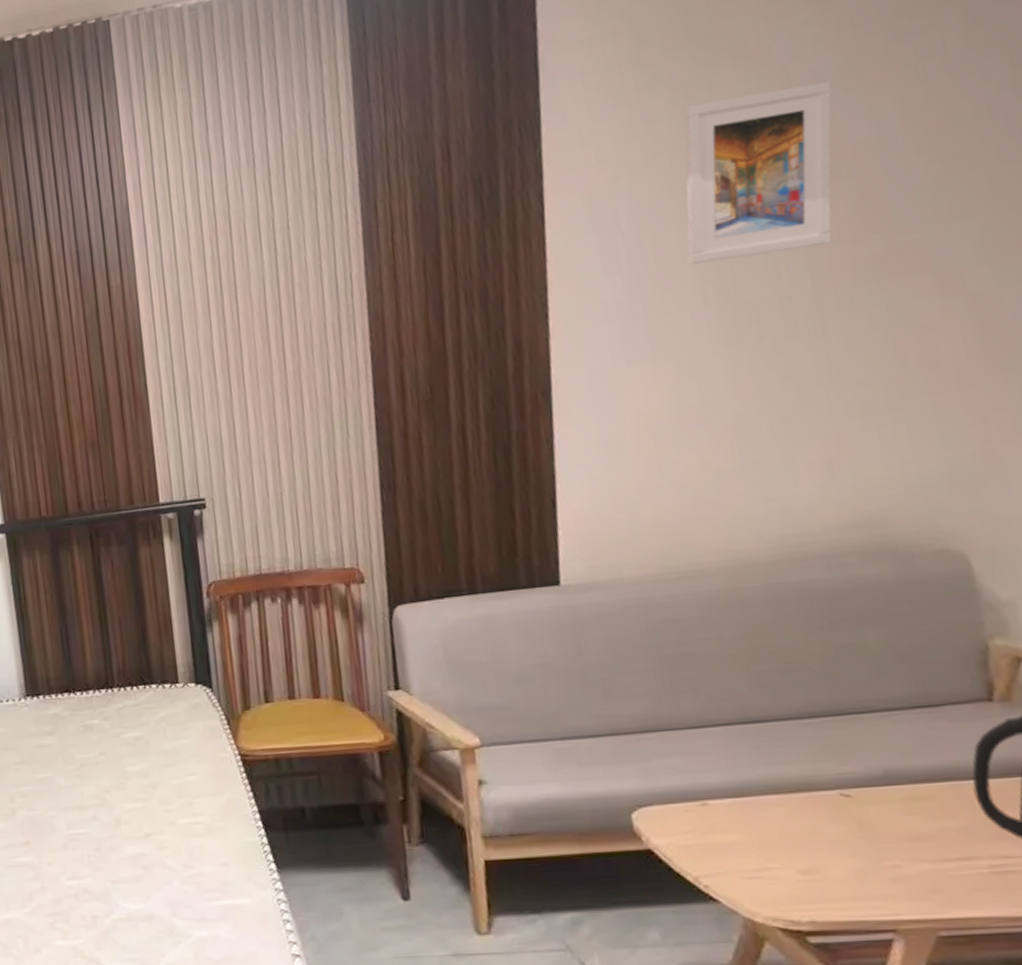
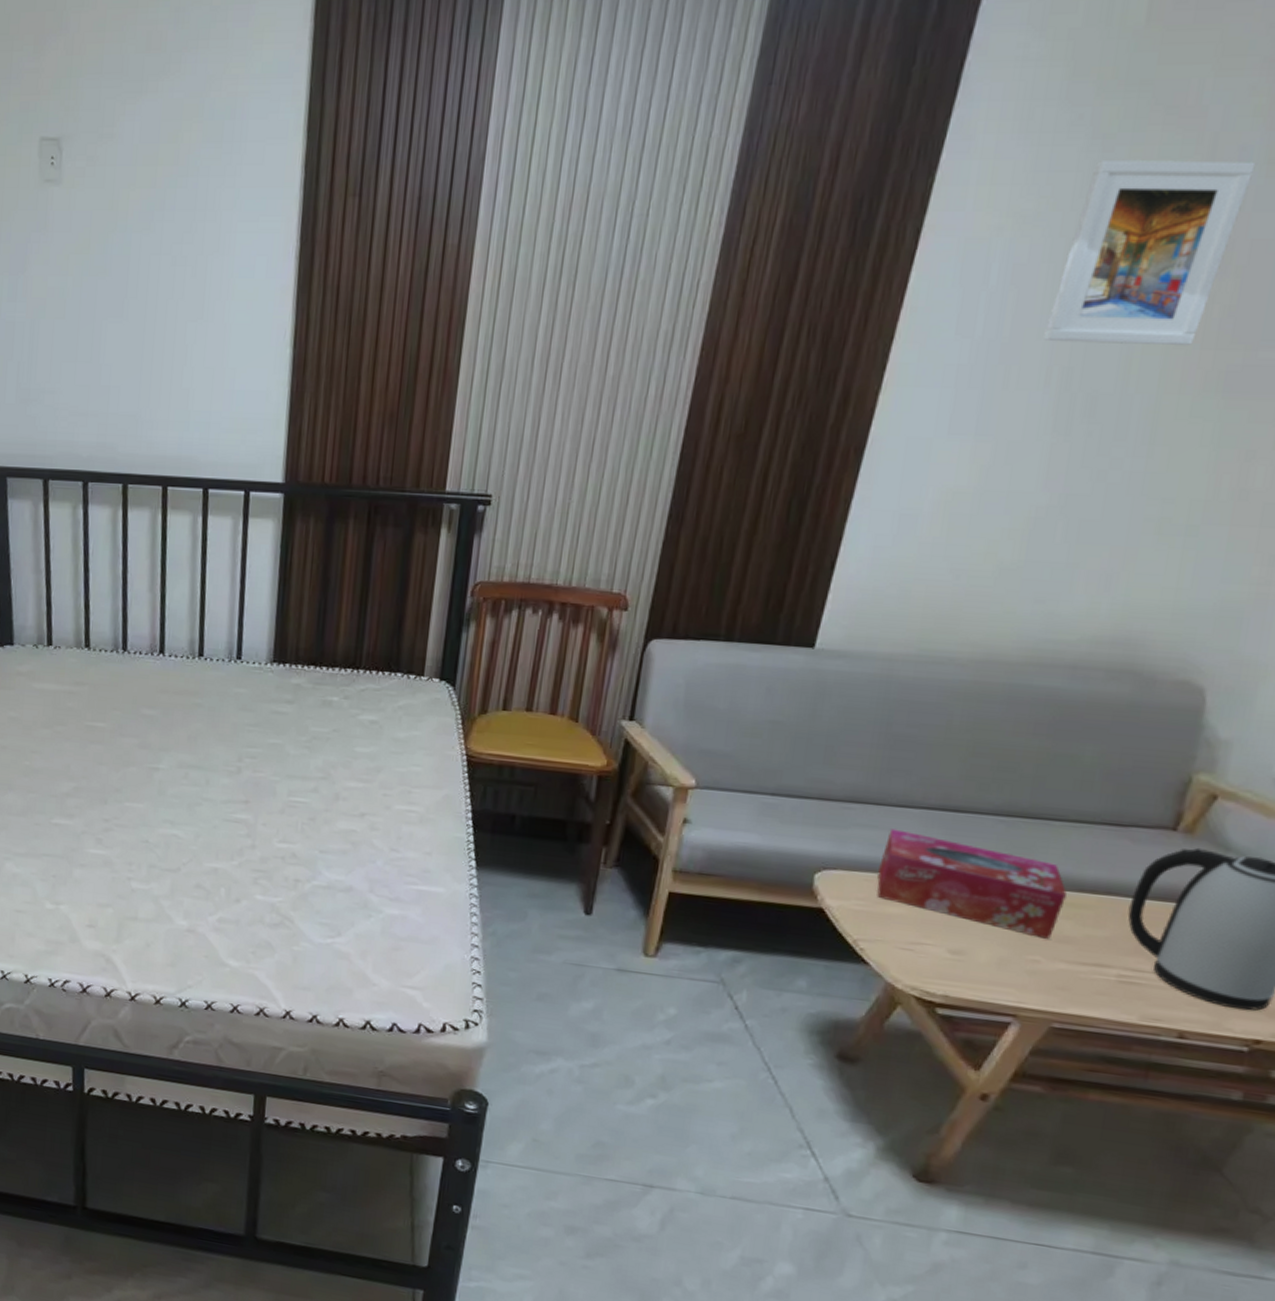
tissue box: none [694,751,904,841] -> present [877,829,1067,940]

